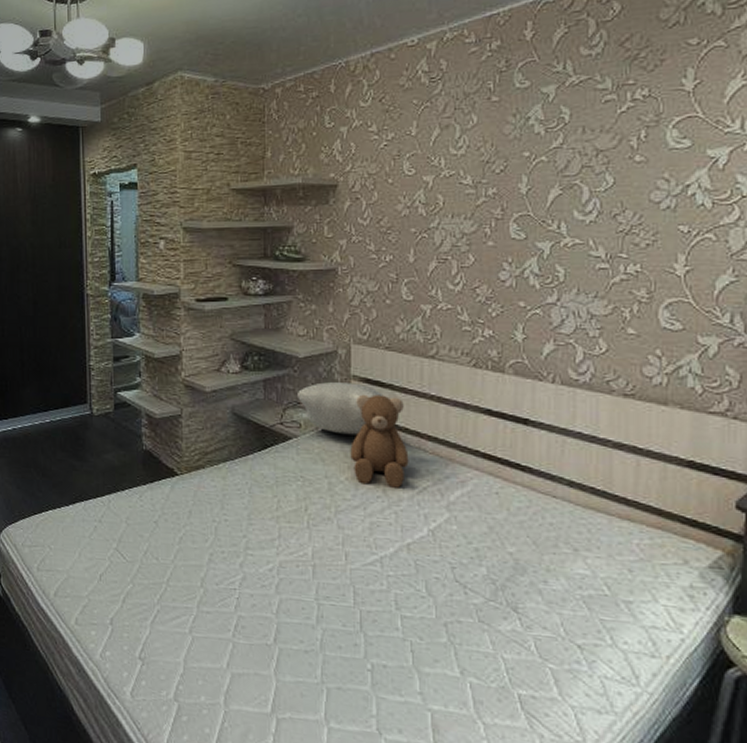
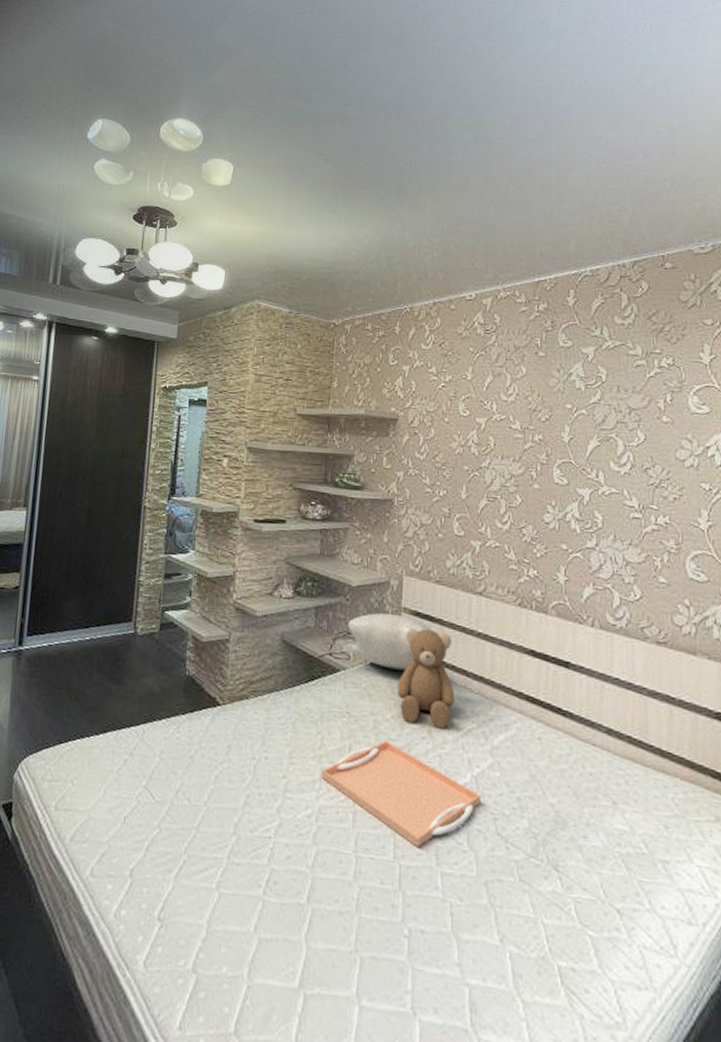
serving tray: none [279,501,438,595] -> present [321,741,481,848]

